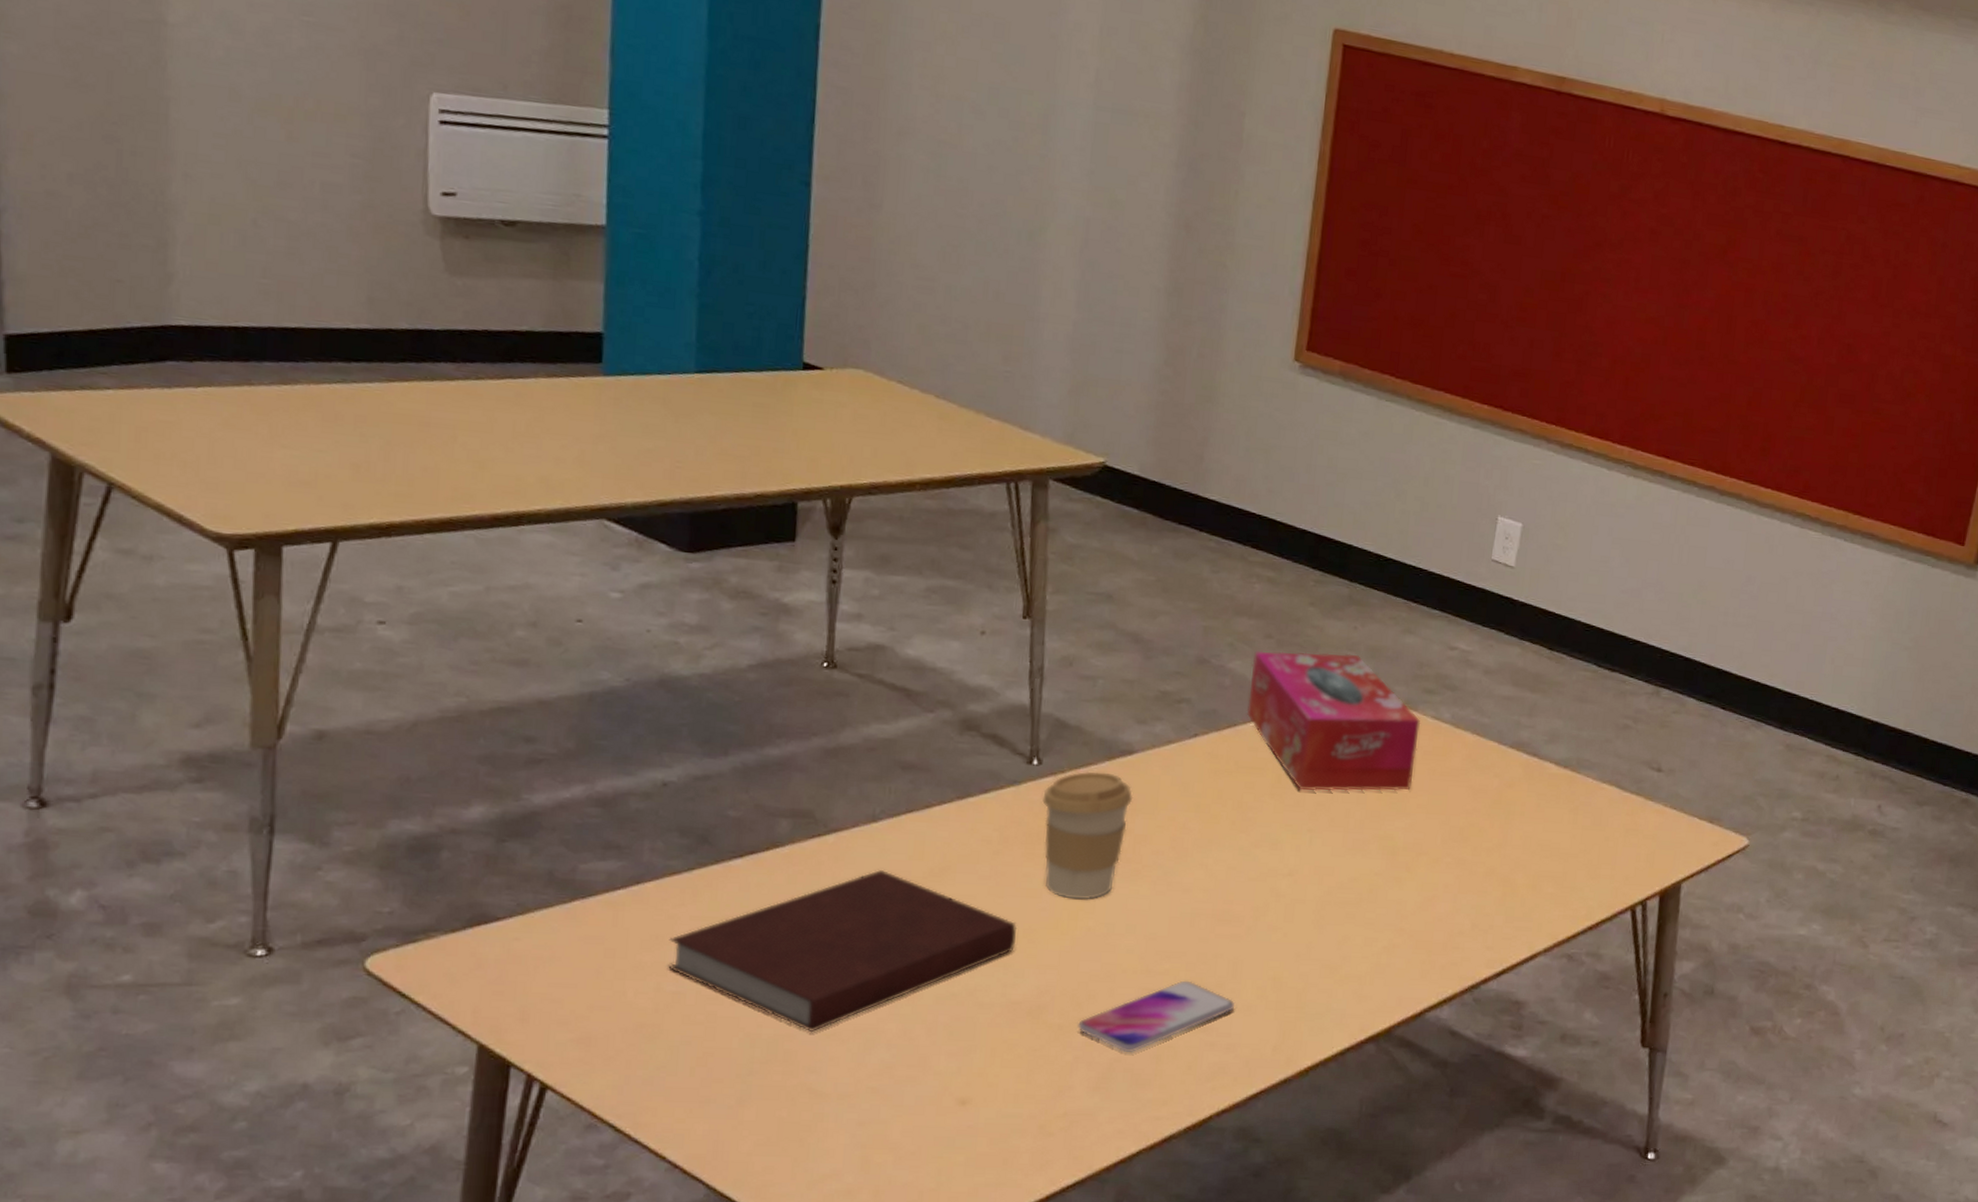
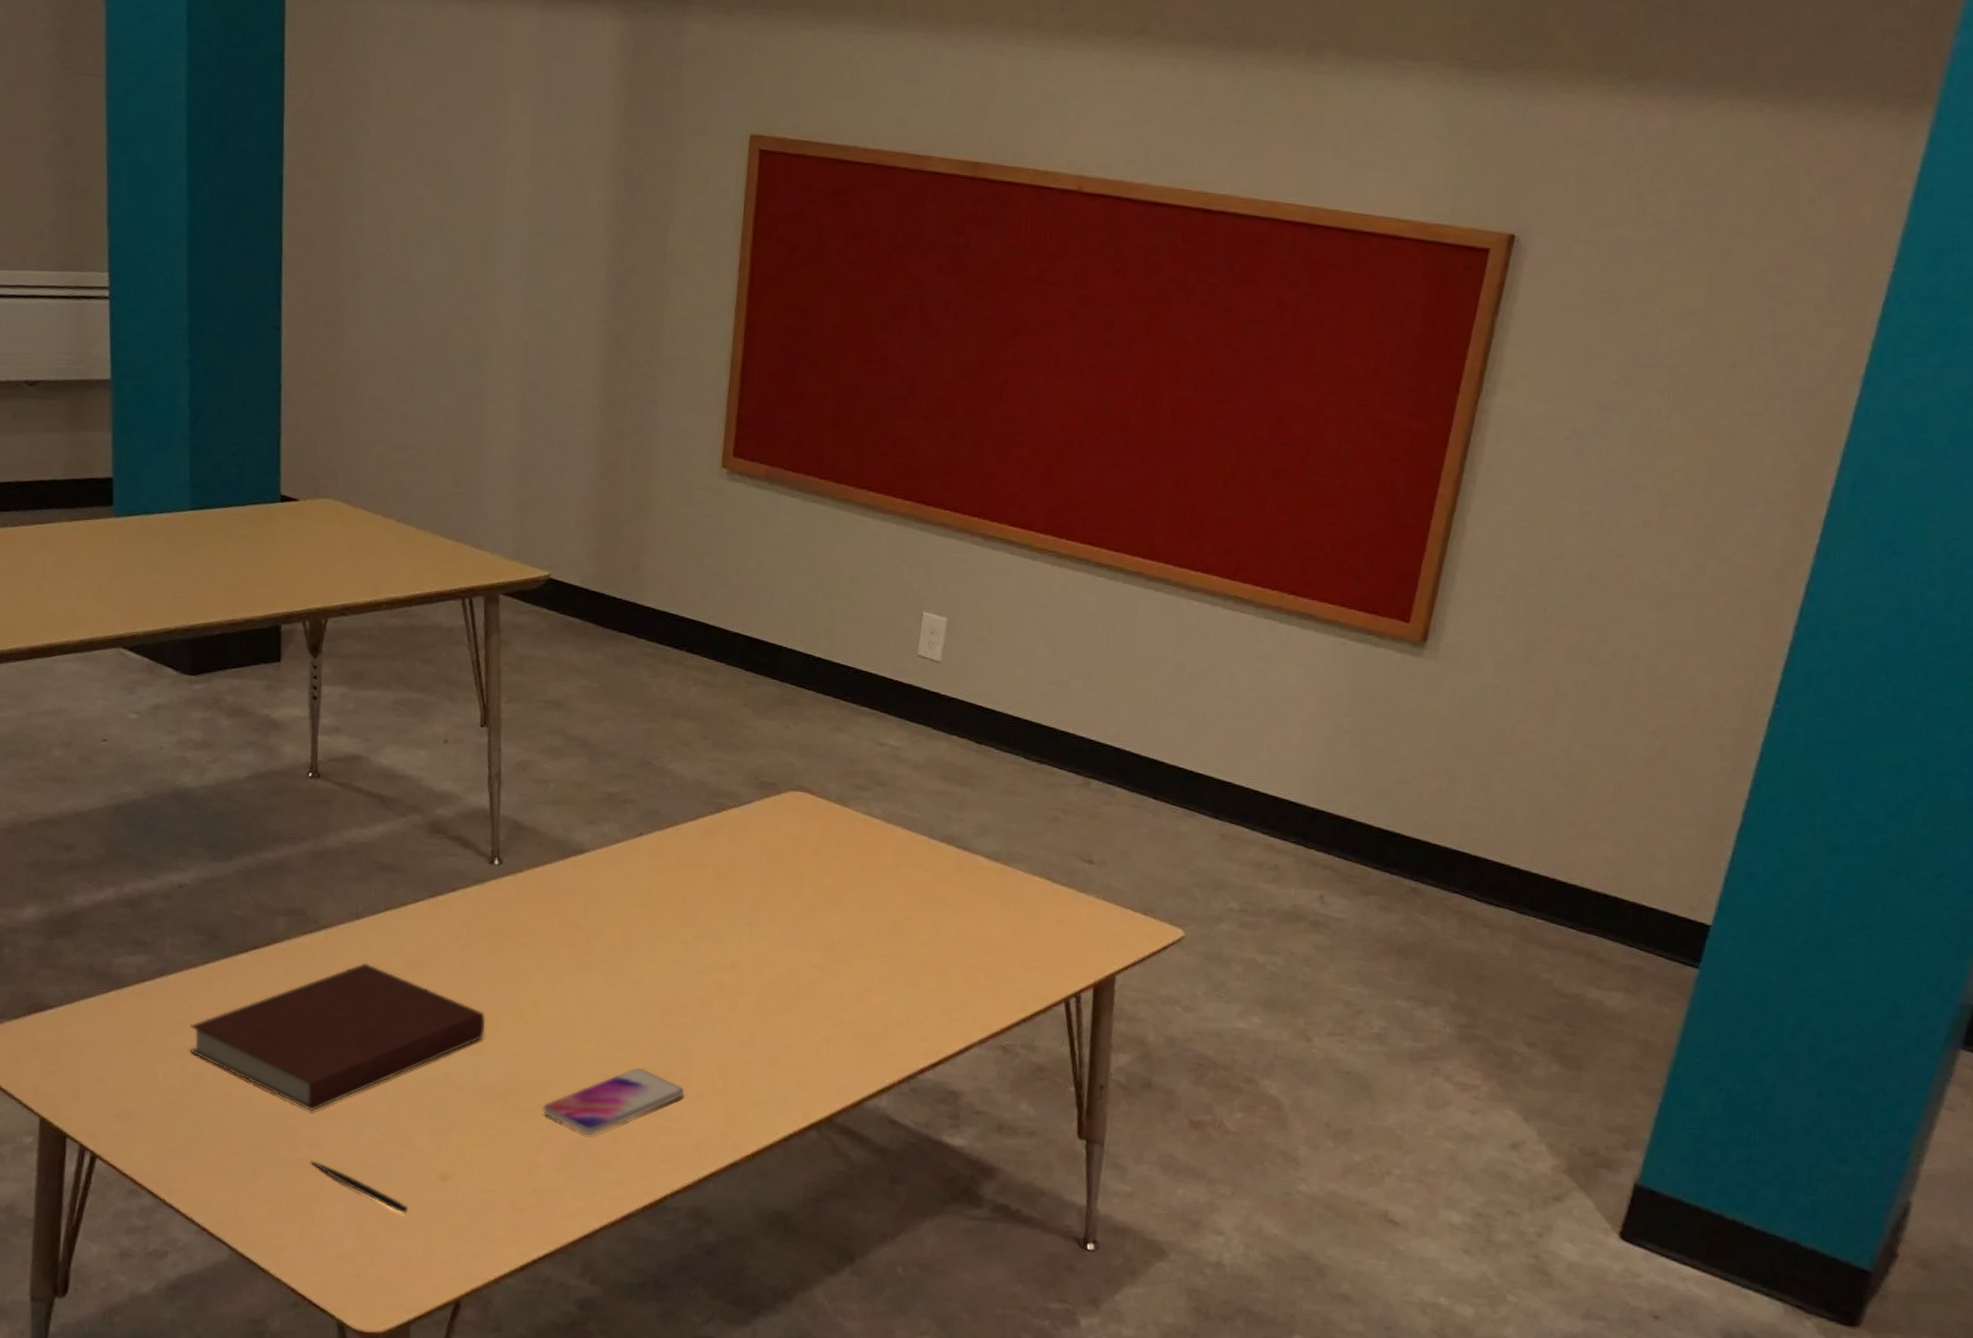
pen: none [808,1086,921,1143] -> present [310,1160,409,1214]
coffee cup: present [1042,771,1133,900] -> none [504,870,586,992]
tissue box: present [1246,650,1421,791] -> none [686,751,853,887]

